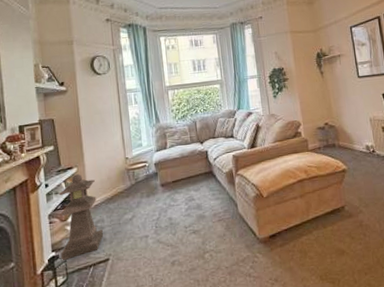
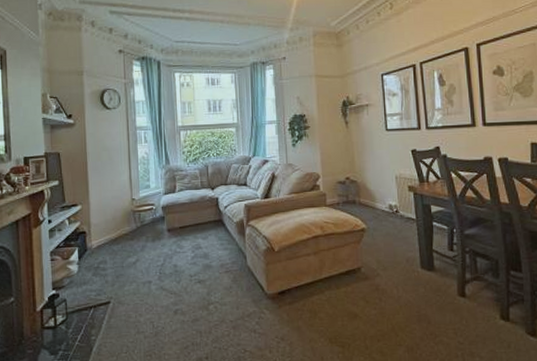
lantern: present [59,174,103,261] -> none [62,212,105,300]

